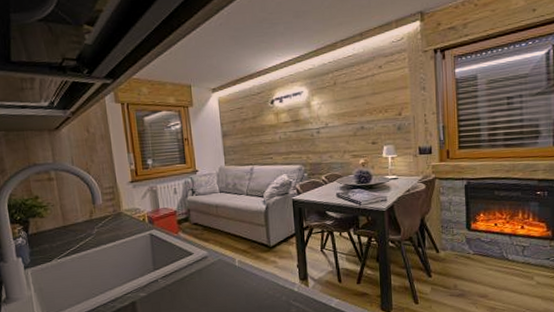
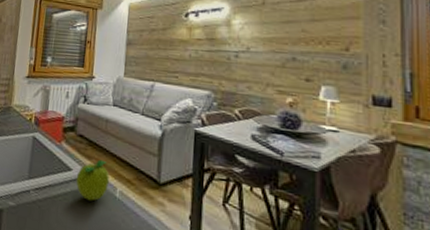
fruit: none [198,239,228,275] -> present [75,159,109,201]

